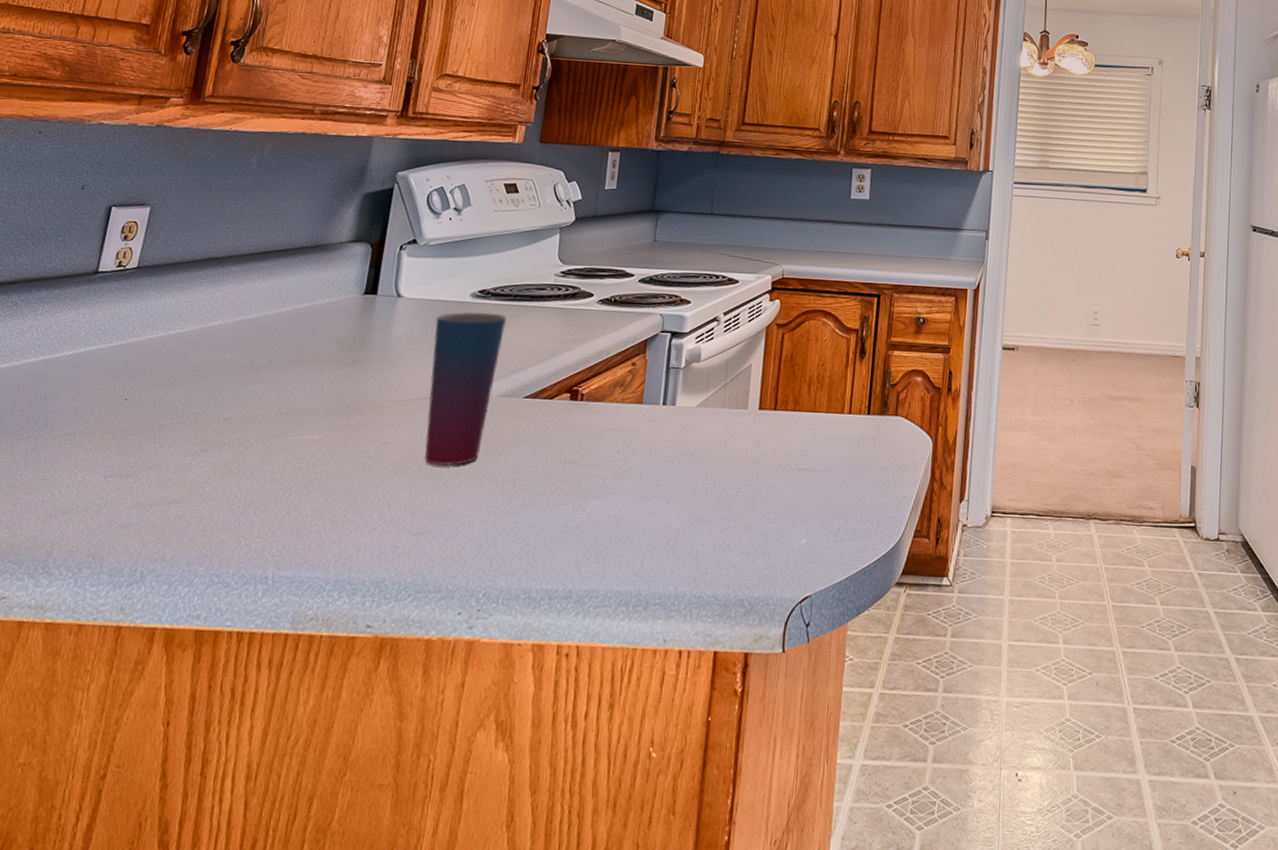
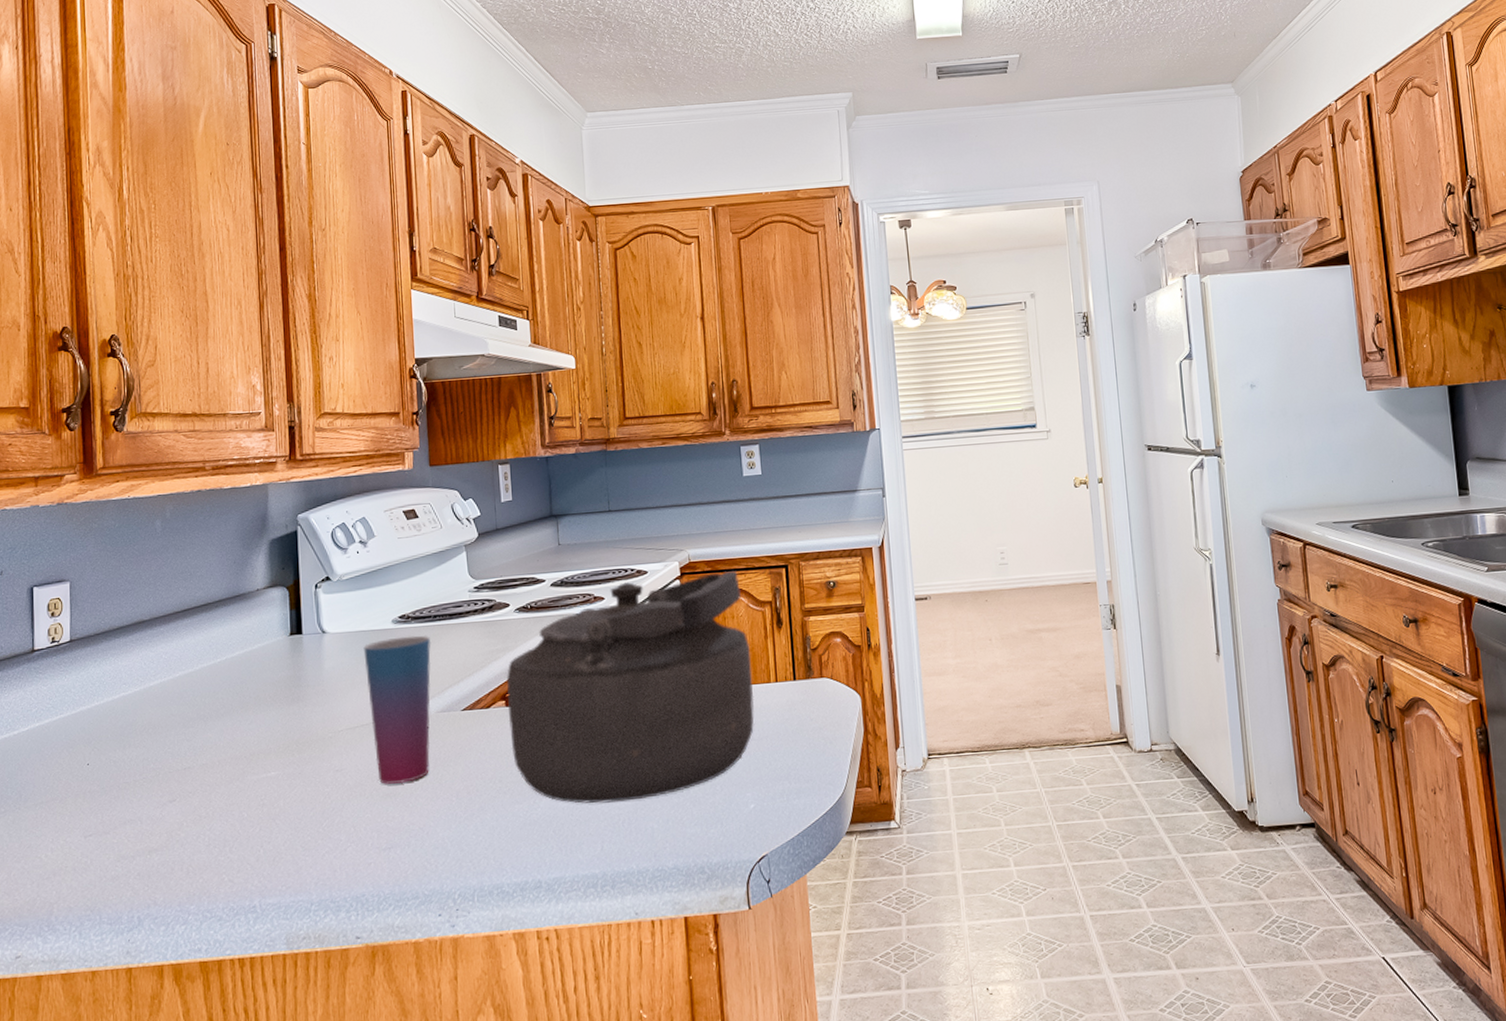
kettle: none [567,289,830,518] -> present [507,570,755,804]

